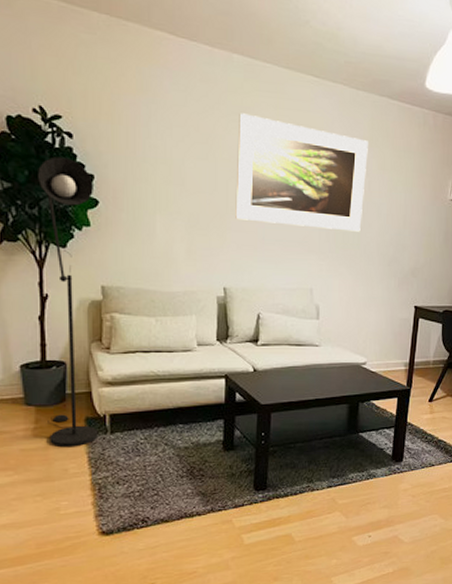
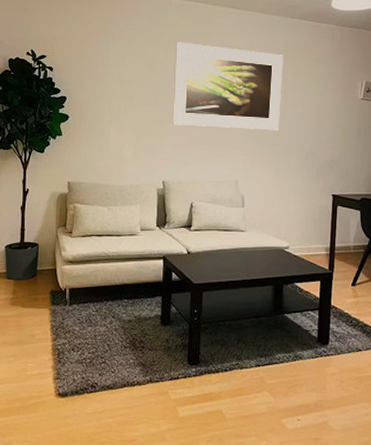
floor lamp: present [37,156,99,448] -> none [22,85,67,316]

